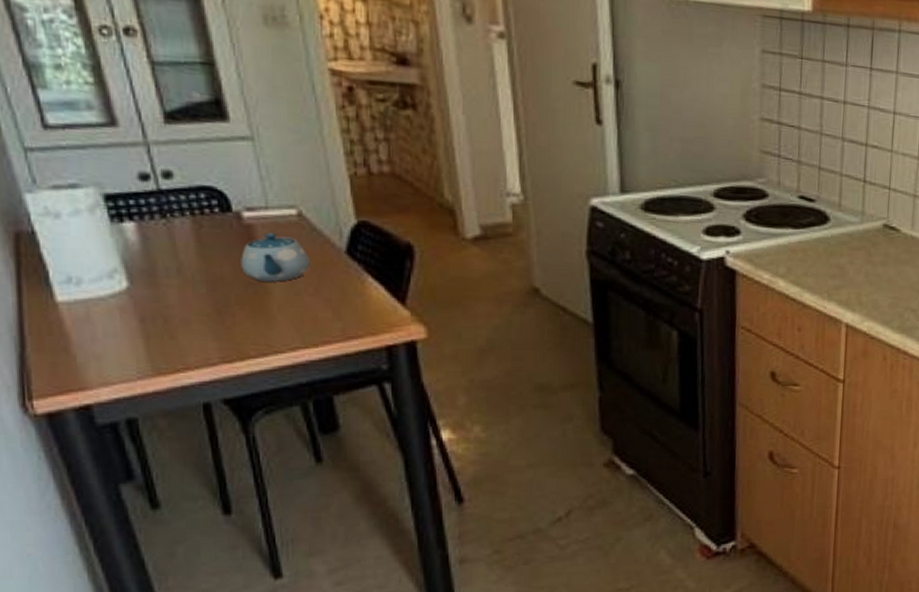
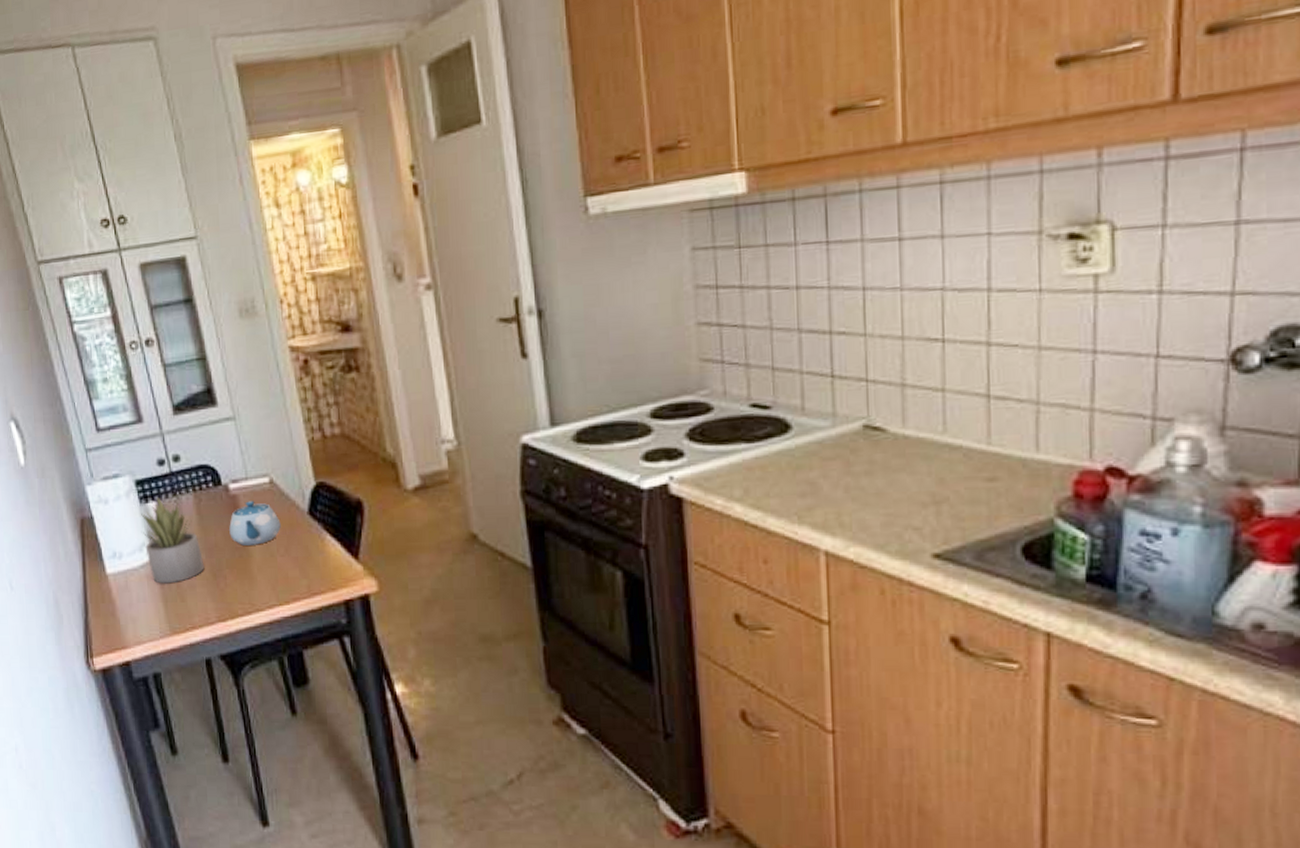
succulent plant: none [112,217,205,318] -> present [141,498,205,584]

